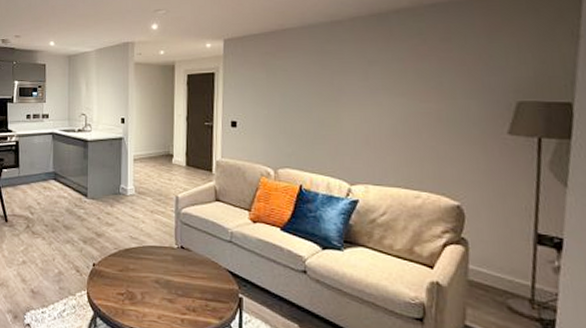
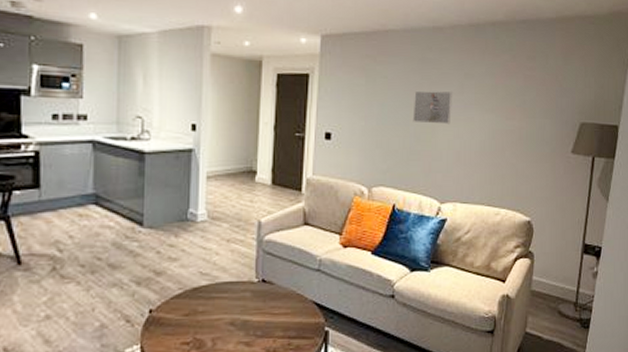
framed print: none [315,79,357,110] -> present [412,90,453,125]

